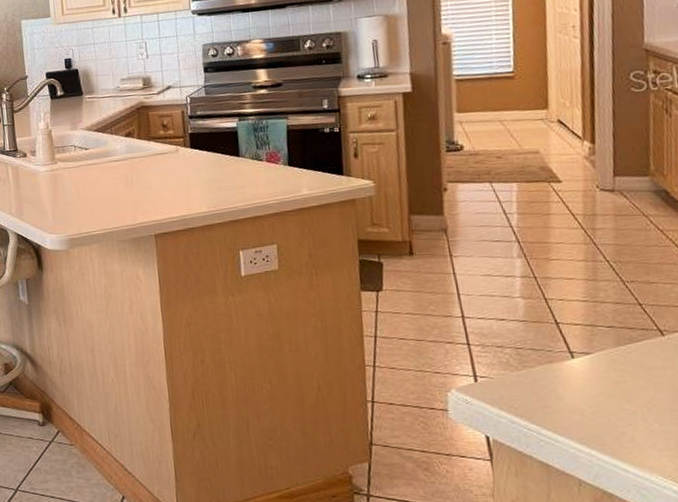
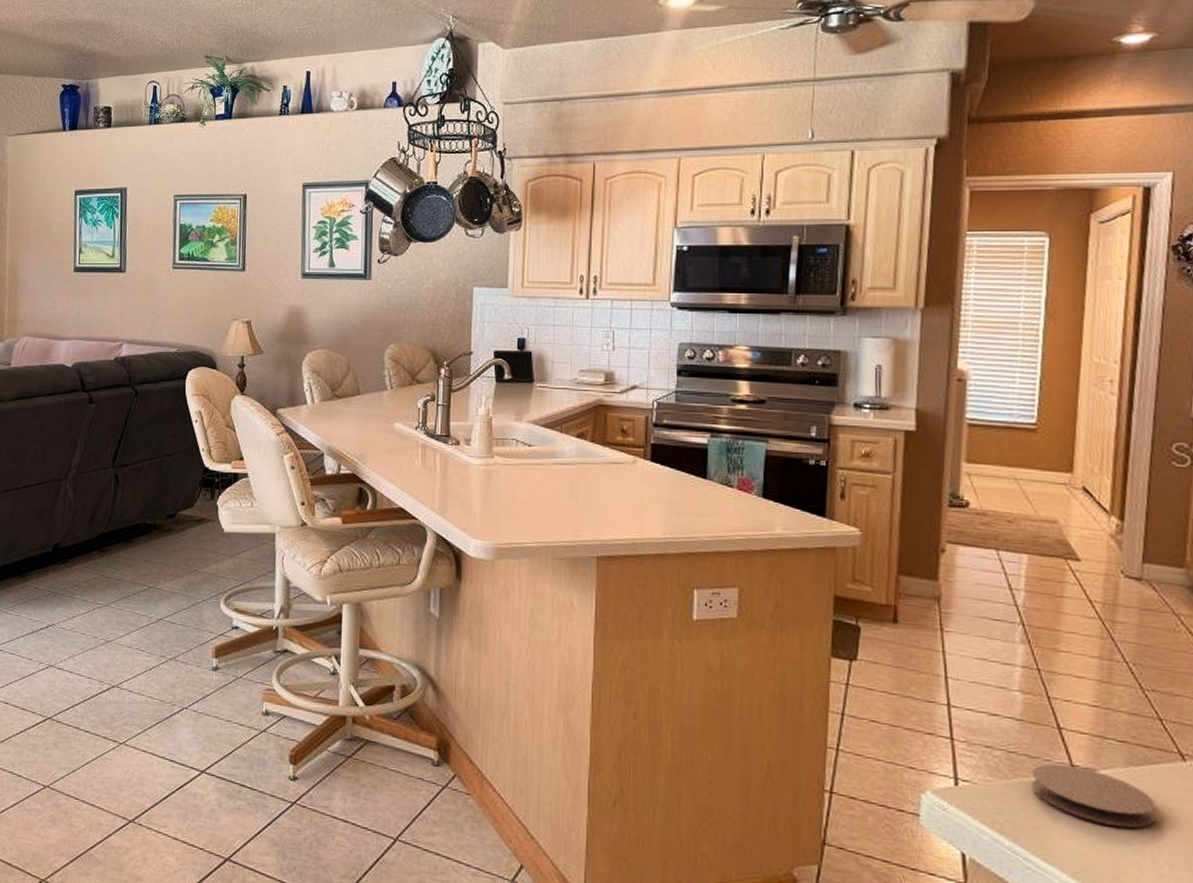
coaster: none [537,352,644,397] -> present [1031,763,1157,829]

